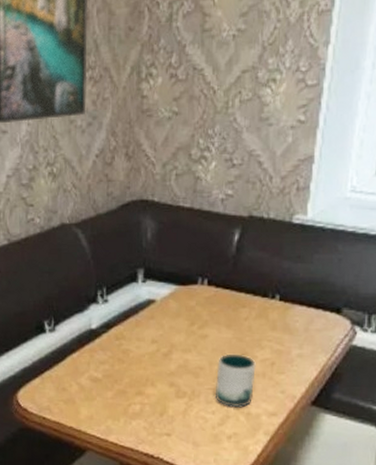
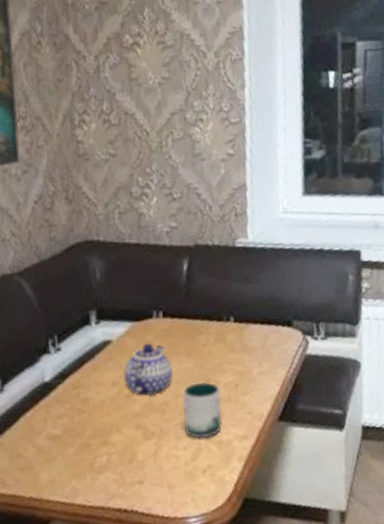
teapot: none [163,308,211,359] -> present [124,343,173,396]

